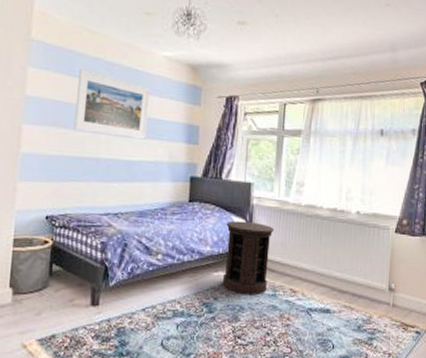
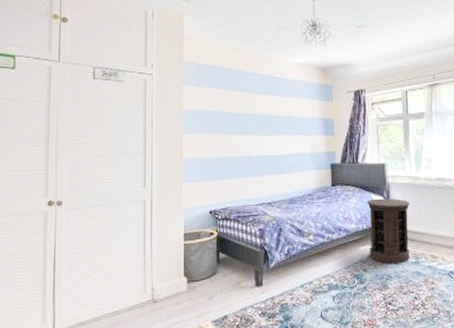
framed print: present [73,69,151,140] -> none [226,82,289,136]

